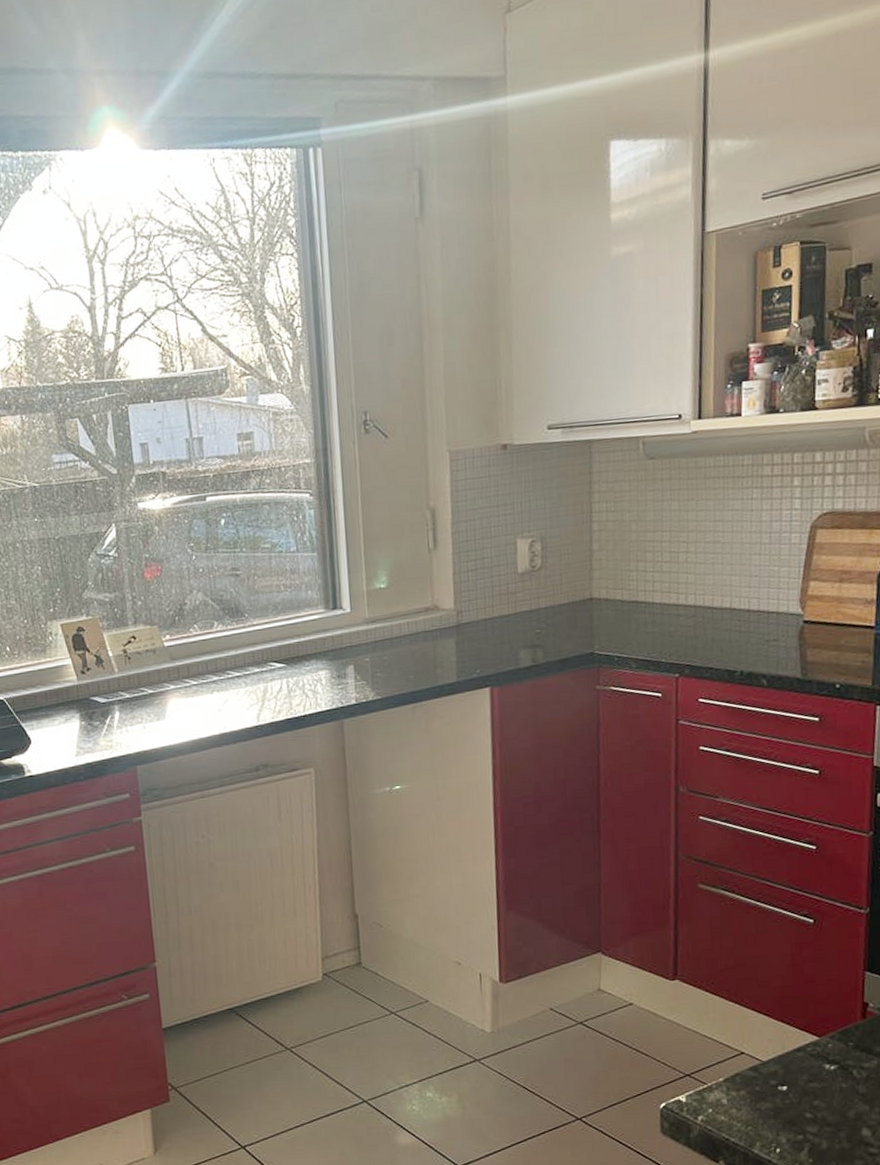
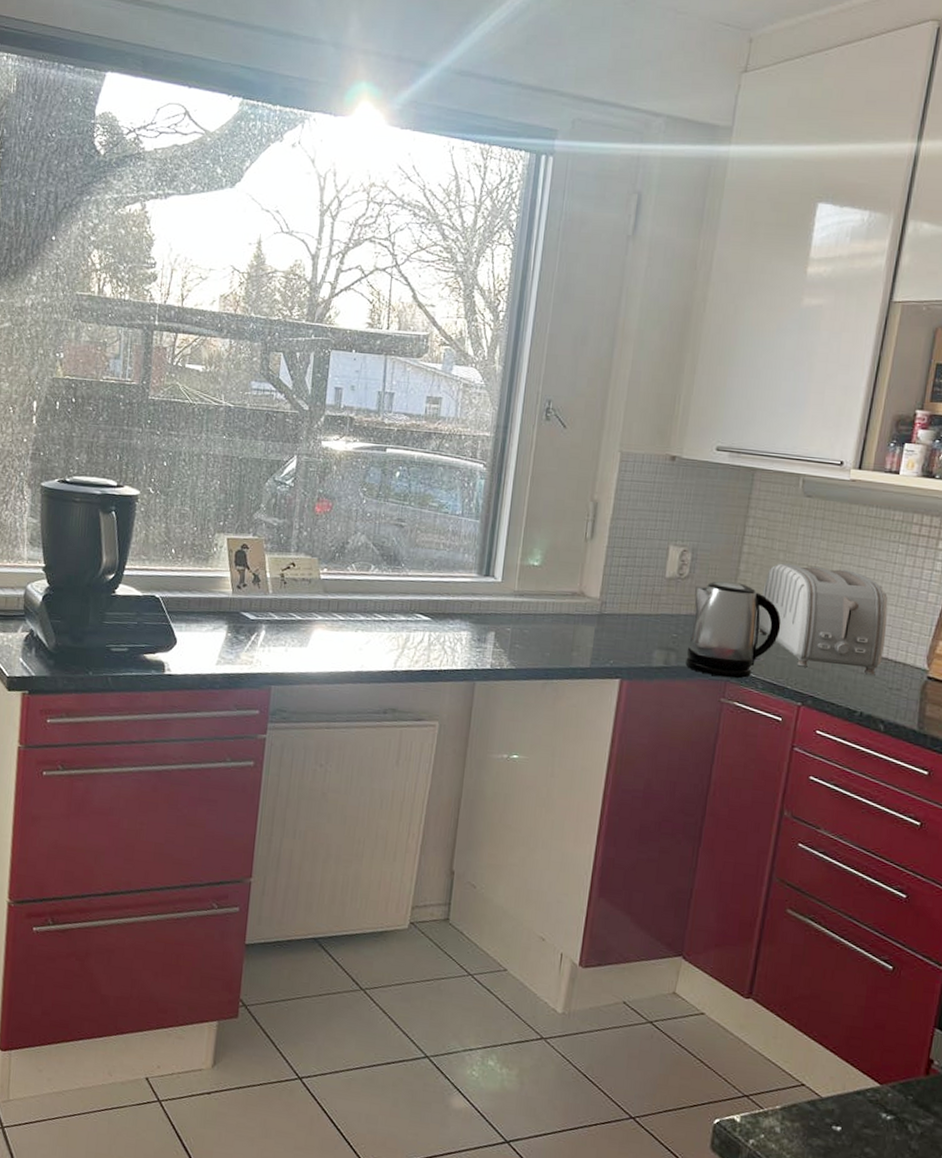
kettle: none [551,563,645,665] -> present [685,581,781,679]
toaster: none [618,527,755,637] -> present [758,563,888,675]

